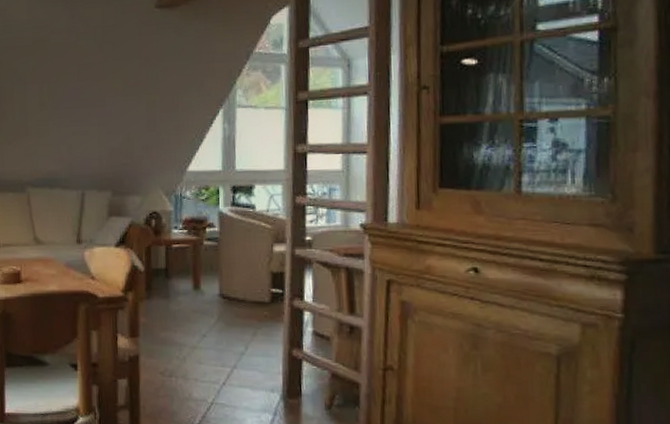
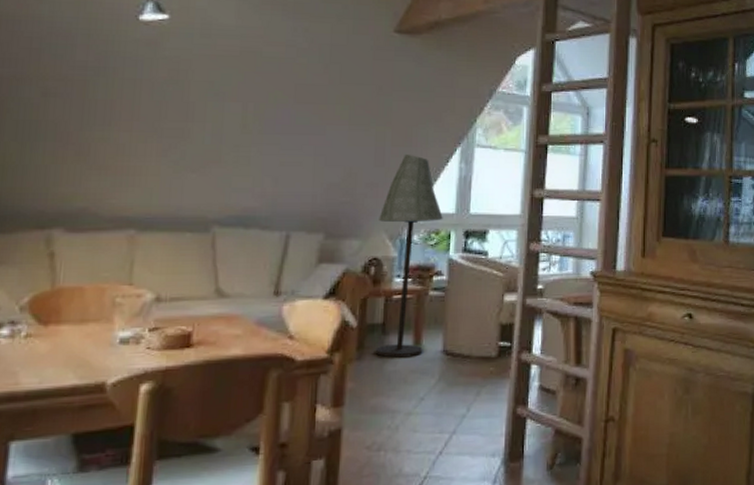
floor lamp: none [155,118,211,299] -> present [375,153,443,358]

